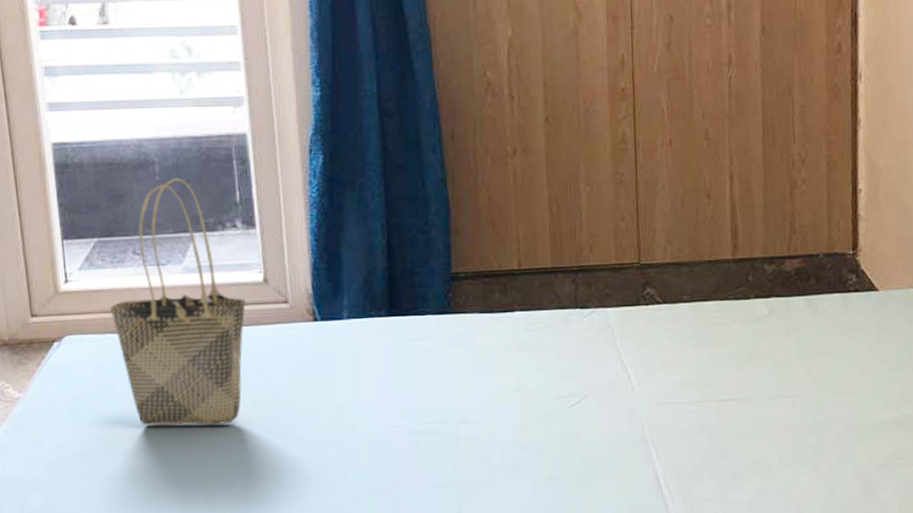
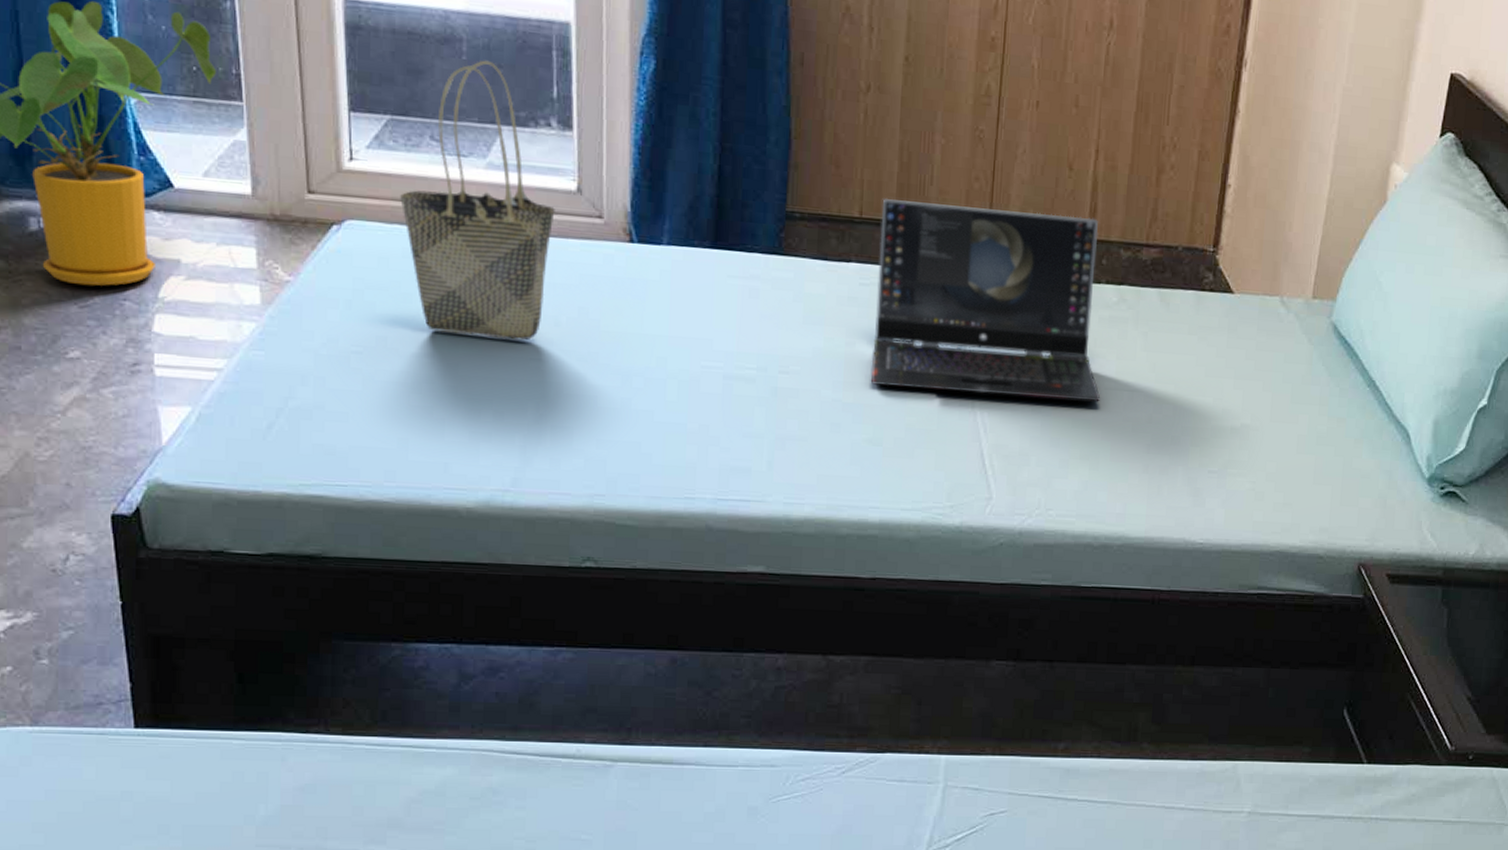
laptop computer: none [538,239,764,424] -> present [871,199,1101,402]

